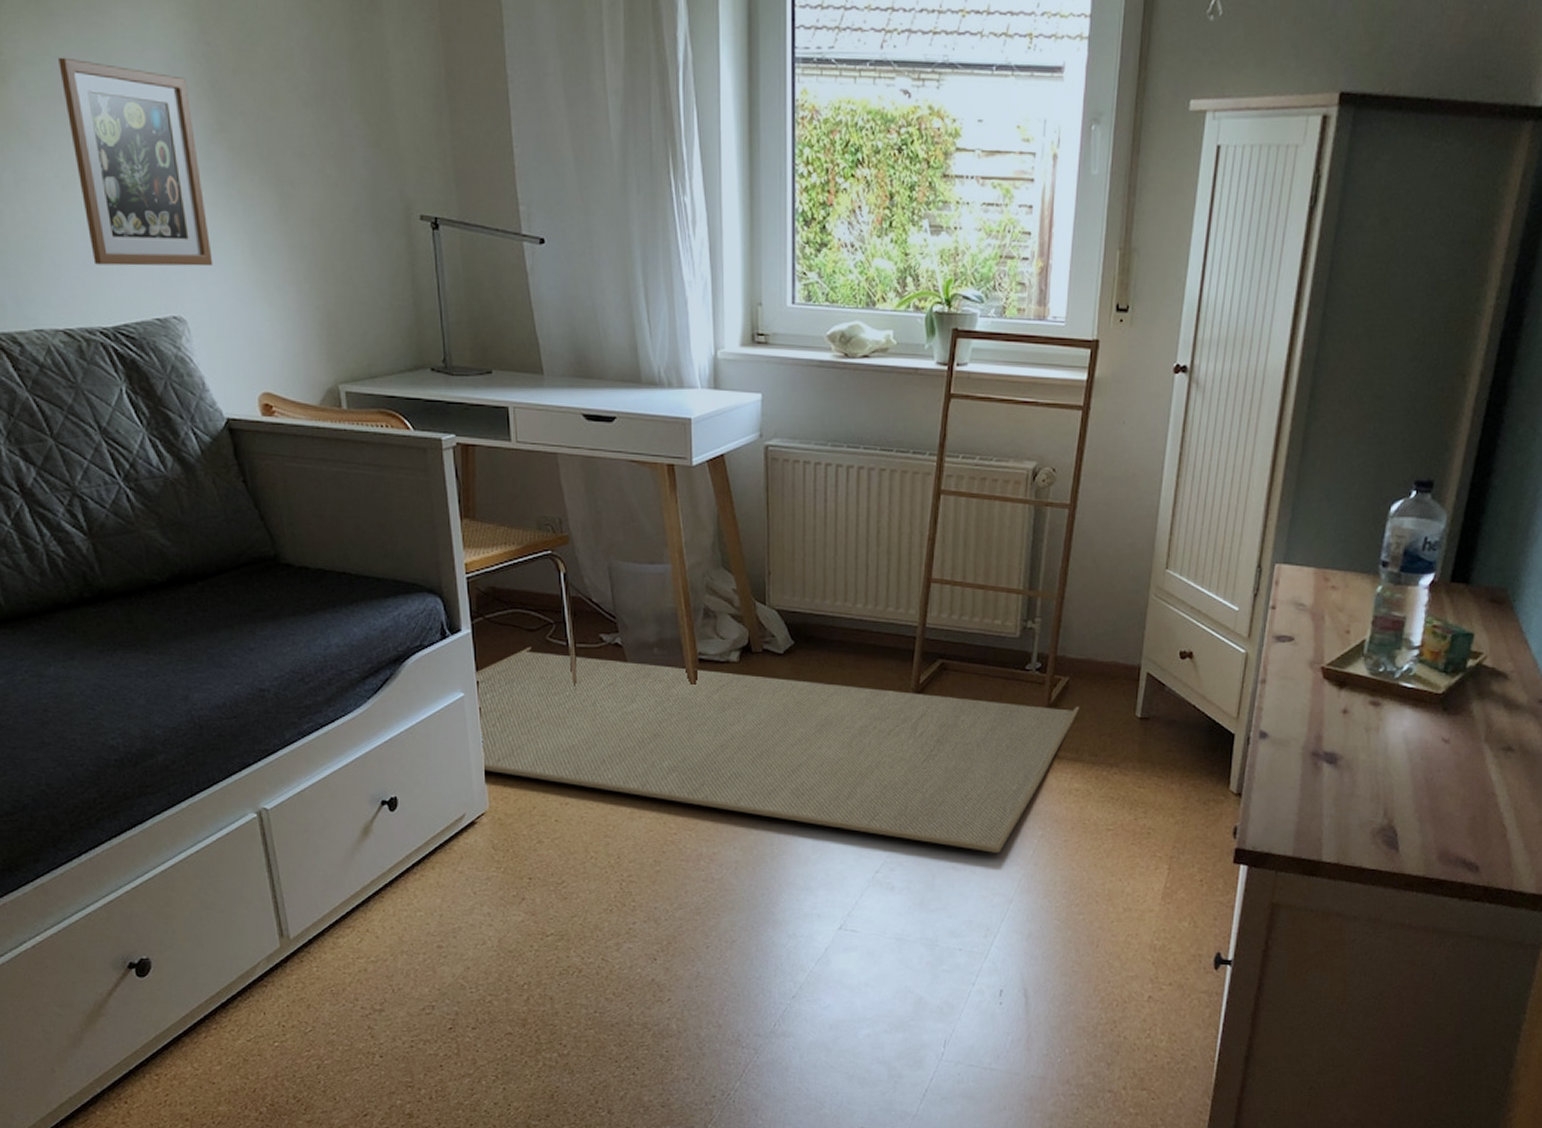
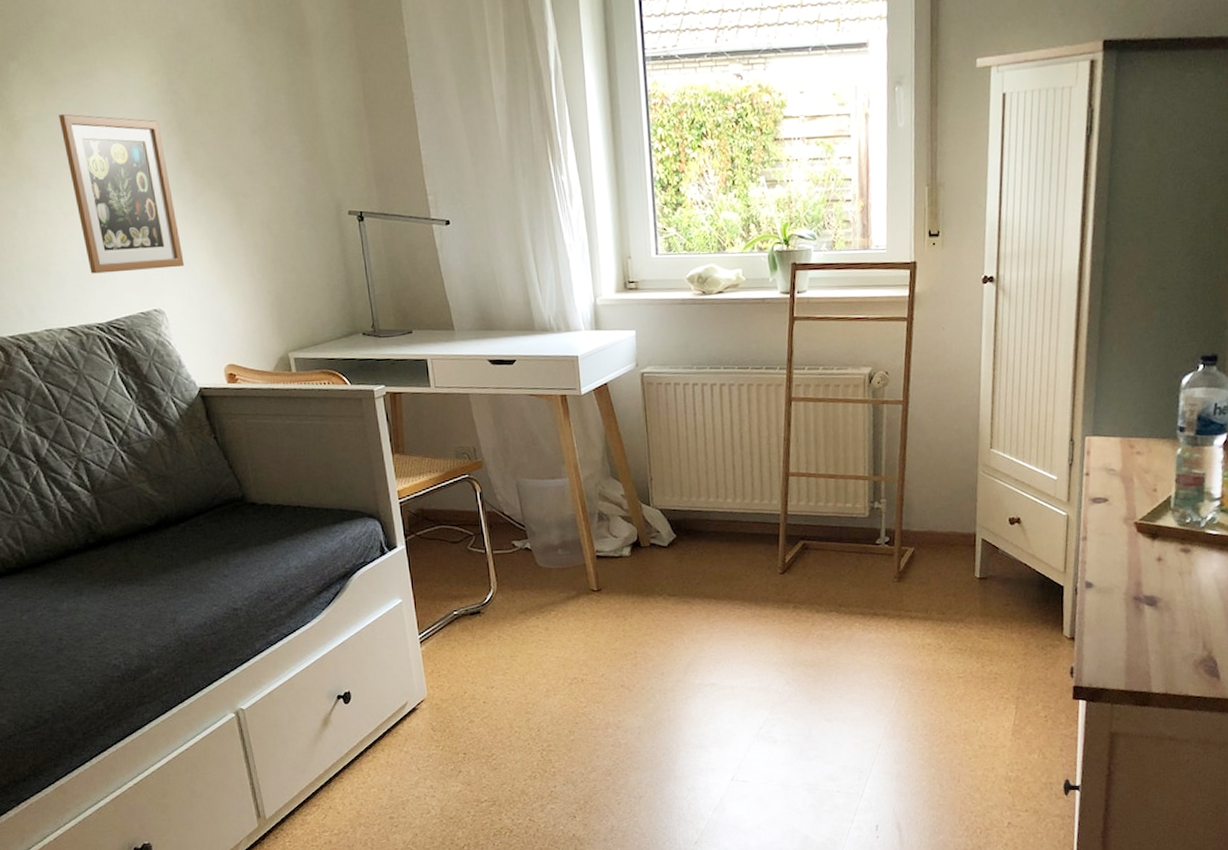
rug: present [474,646,1080,853] -> none [409,556,926,705]

